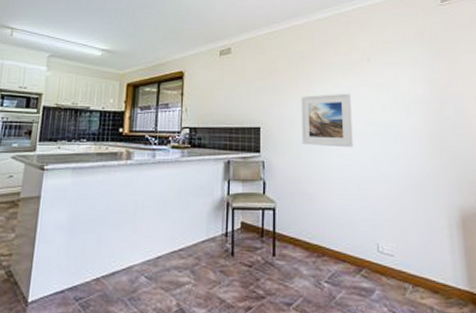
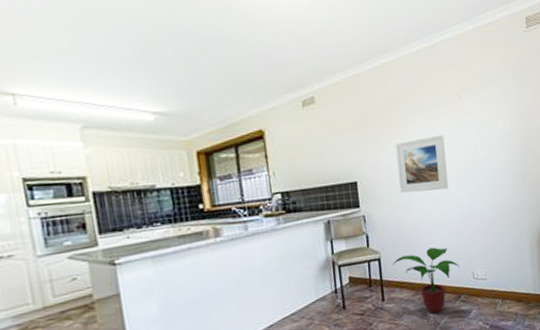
potted plant: none [288,207,362,283] -> present [393,247,460,313]

